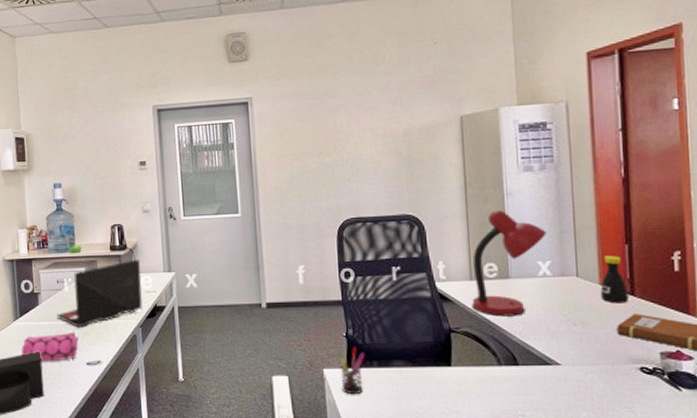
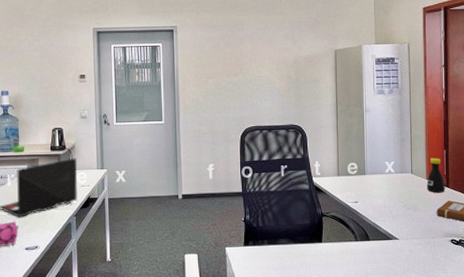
pen holder: present [336,346,365,395] -> none [236,229,259,268]
desk lamp: present [472,210,547,317] -> none [338,123,392,204]

